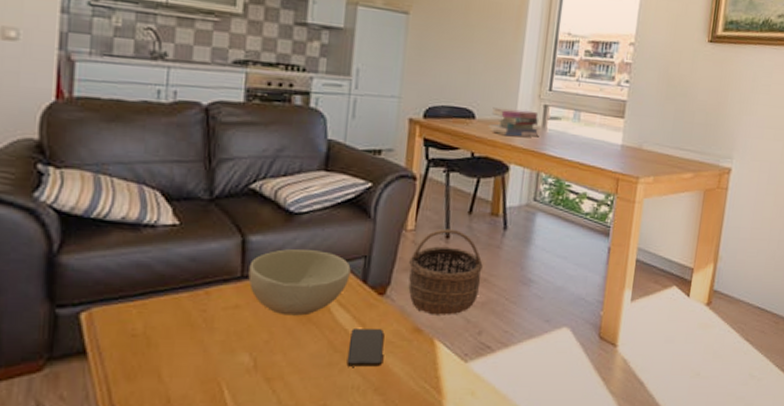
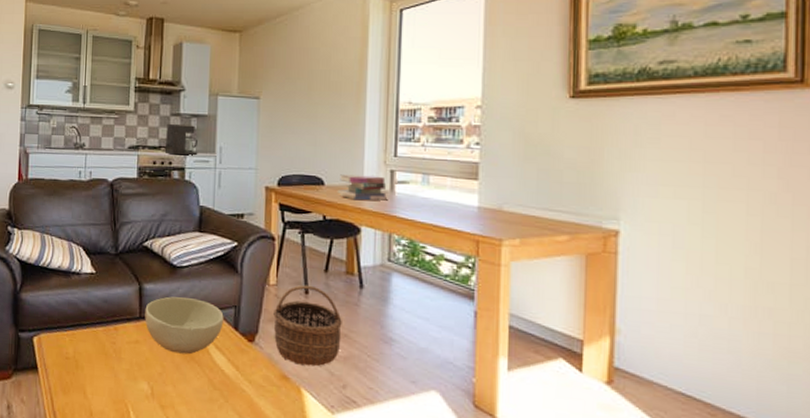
coffee maker: none [283,34,329,78] -> present [164,123,198,156]
phone: present [346,329,384,367] -> none [225,370,256,408]

